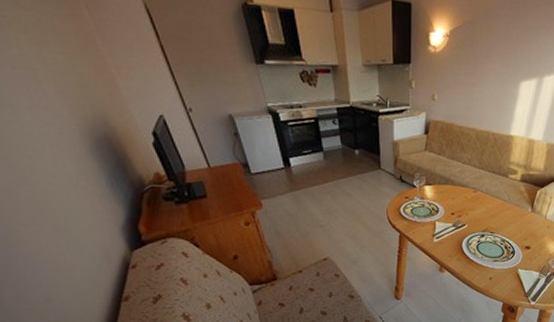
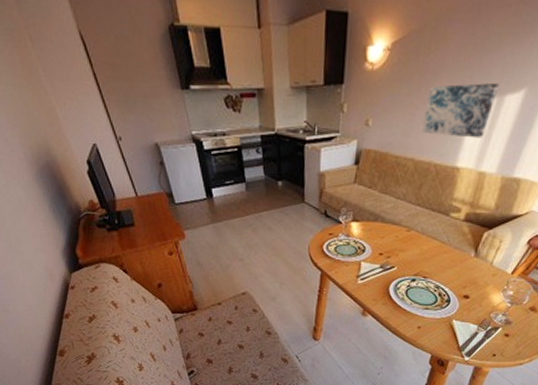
wall art: none [479,66,539,112] -> present [421,82,500,139]

